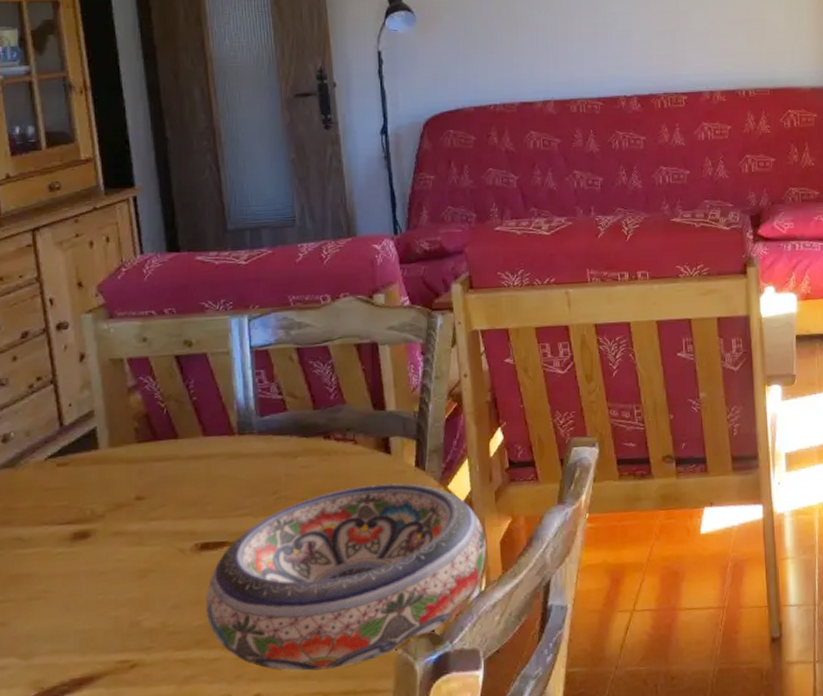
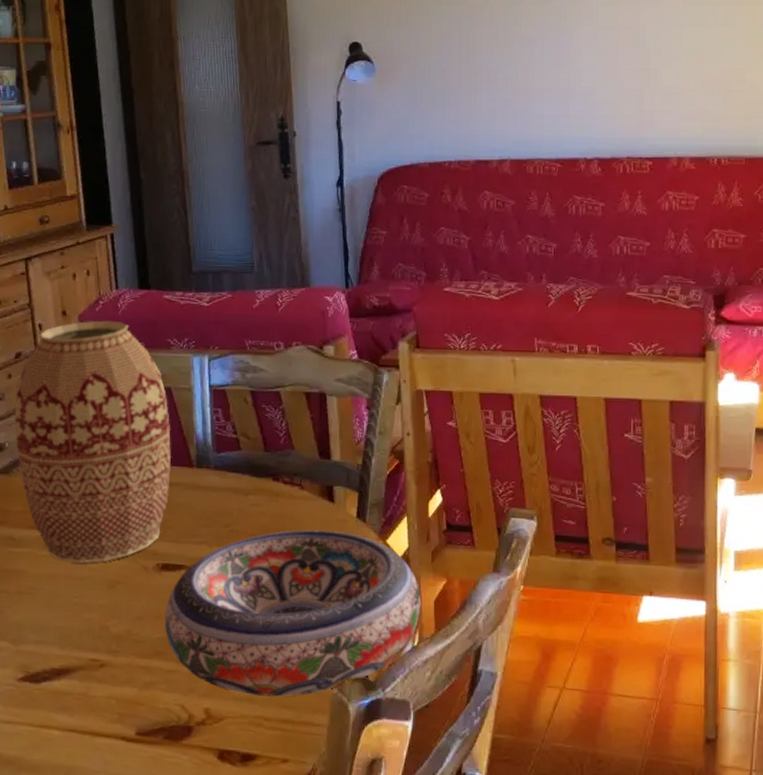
vase: none [20,288,210,557] -> present [13,320,172,564]

